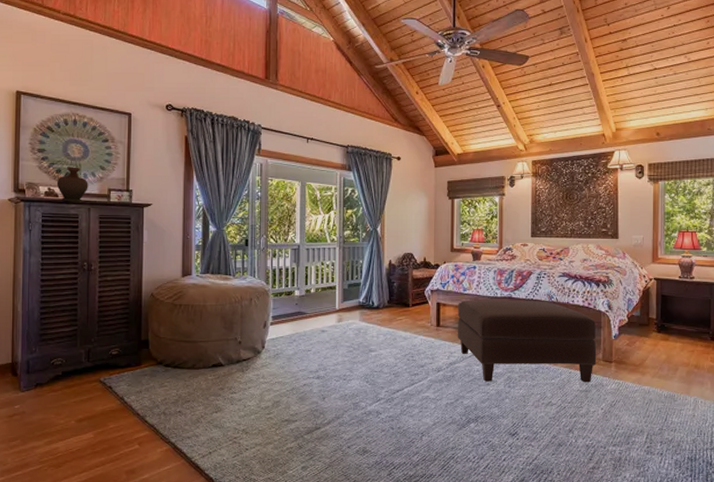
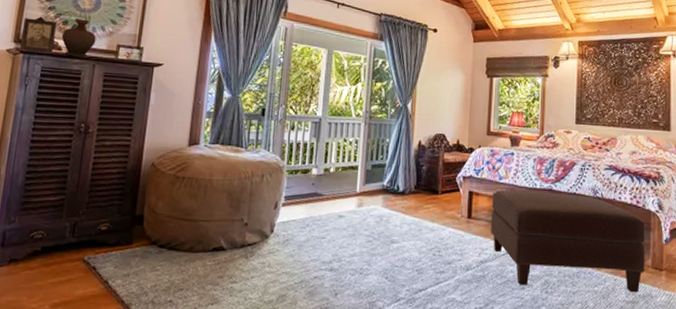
photo frame: none [21,166,51,201] -> present [20,16,57,54]

